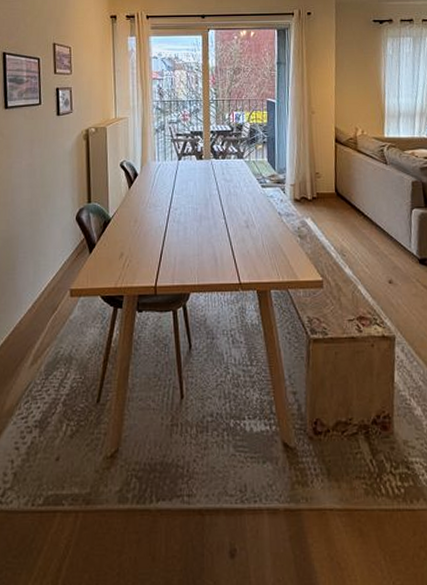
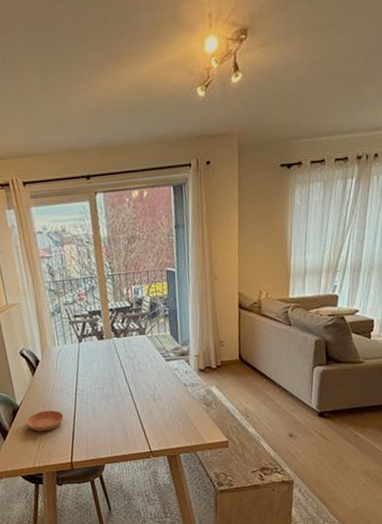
saucer: none [114,225,154,249] -> present [25,410,64,432]

